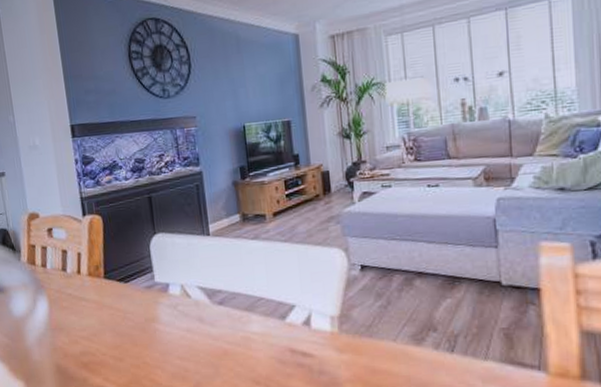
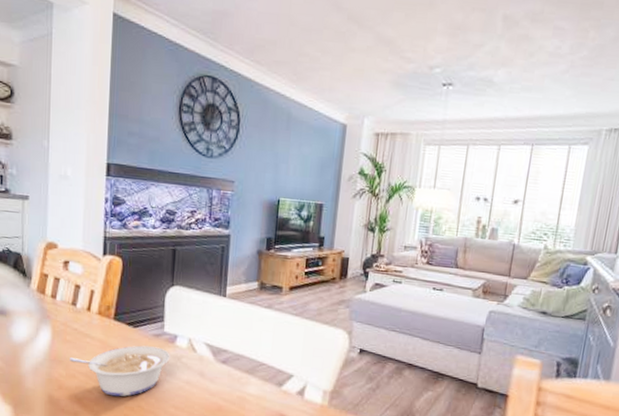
legume: none [69,299,166,356] -> present [70,345,170,397]

